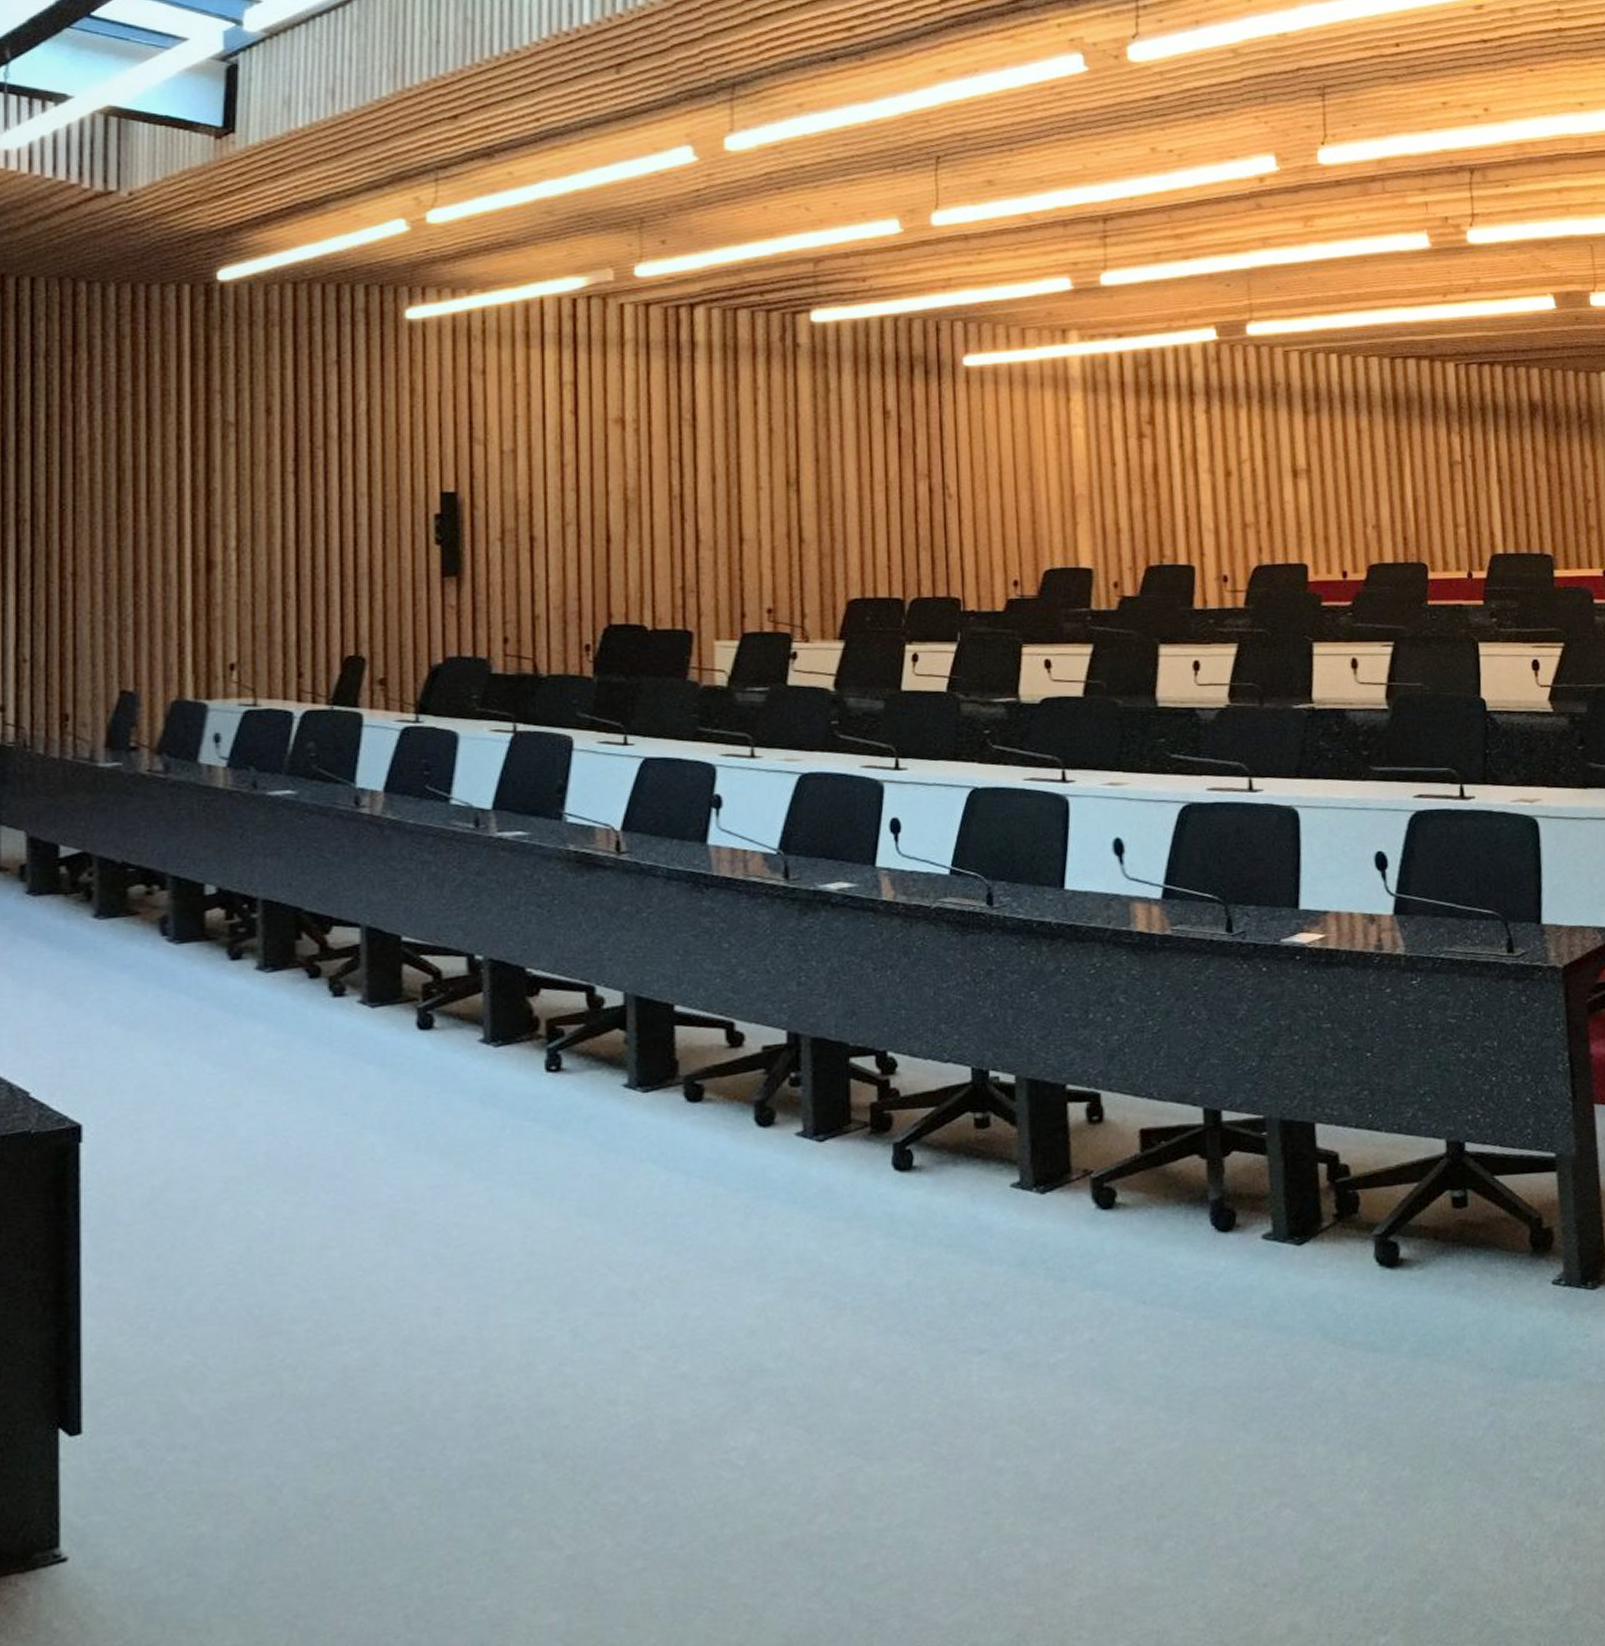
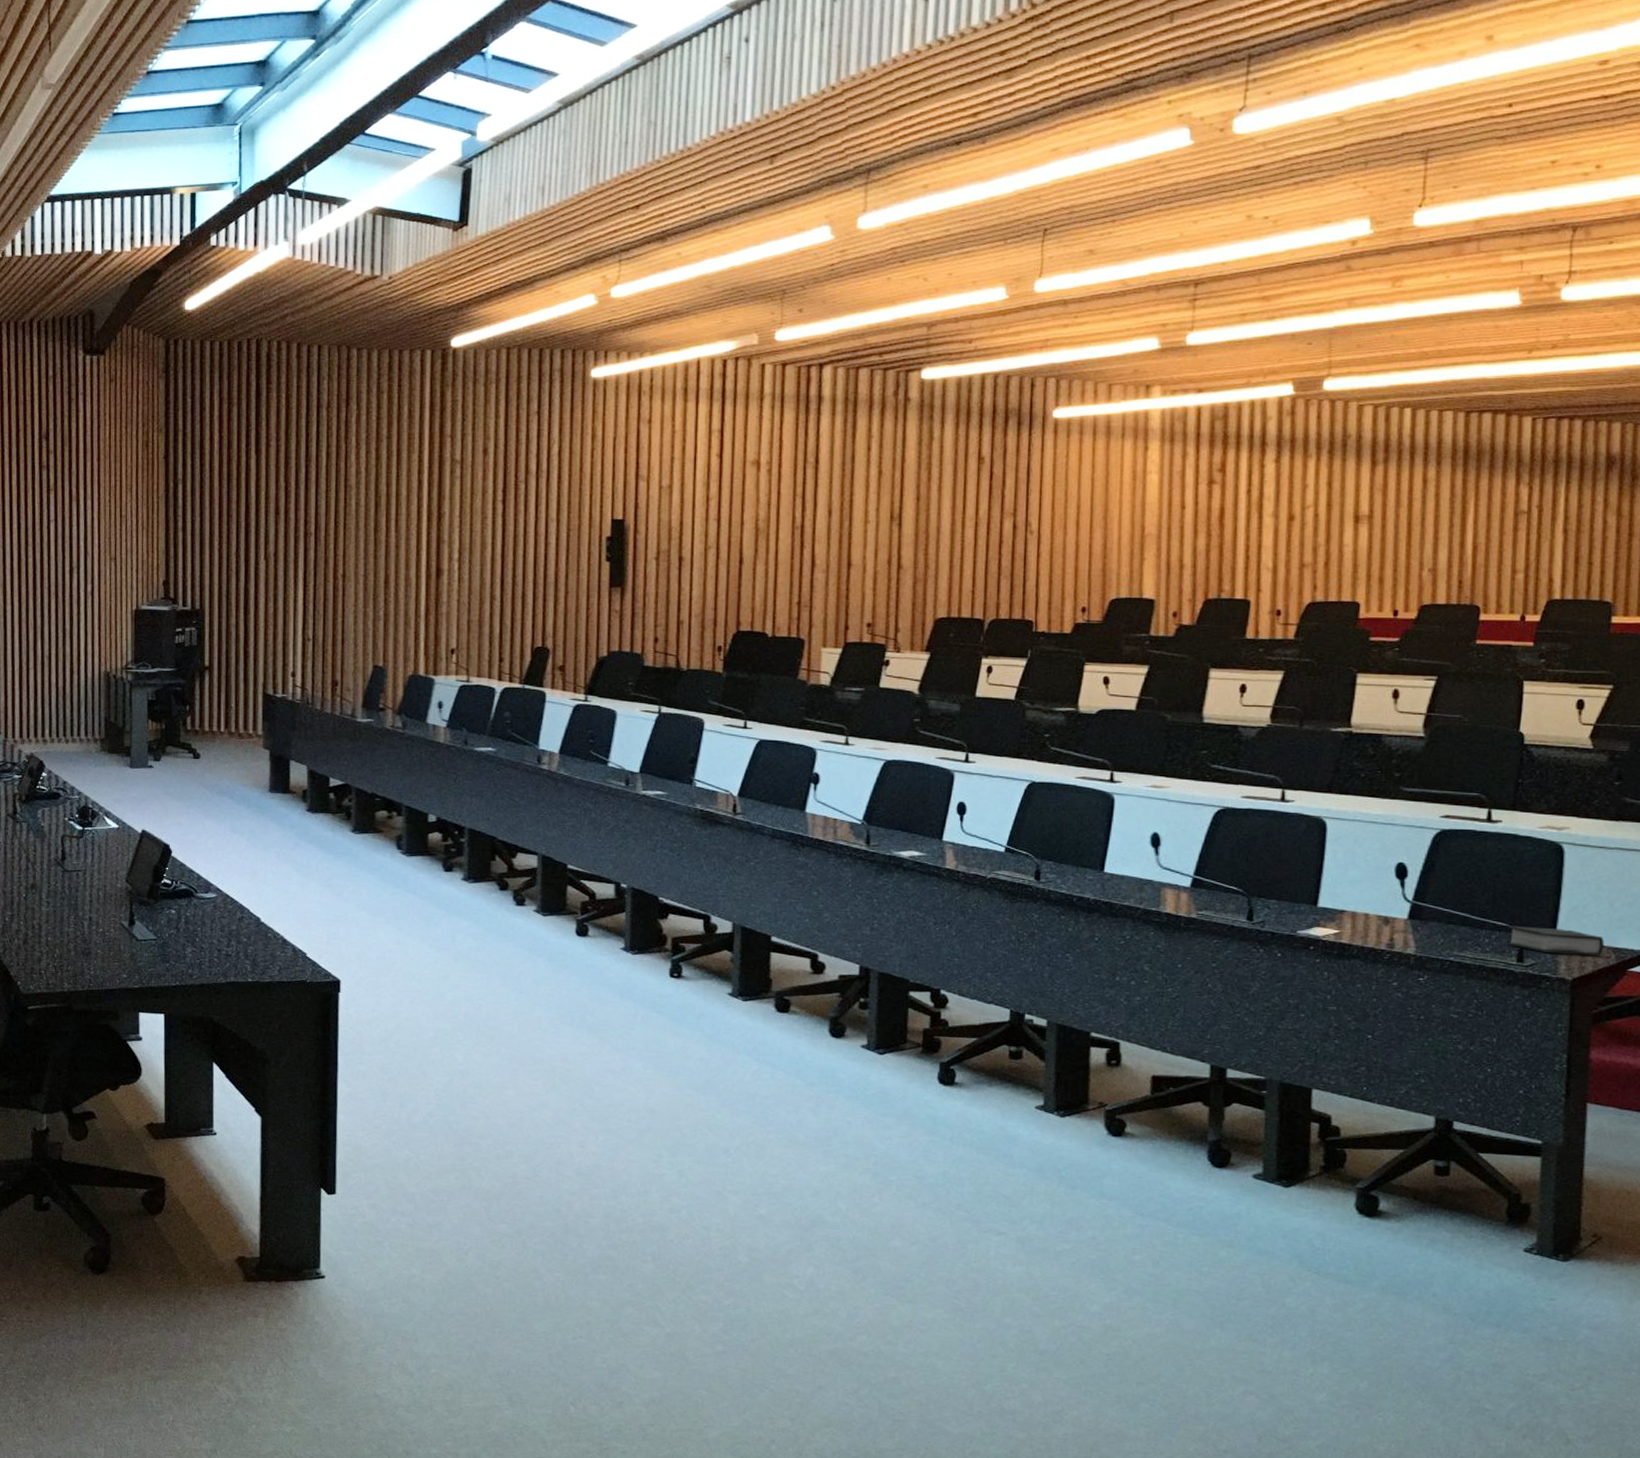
book: none [1496,911,1590,940] -> present [1508,926,1604,956]

